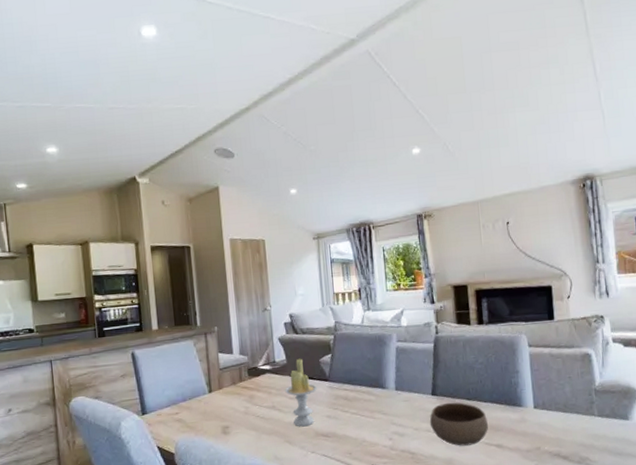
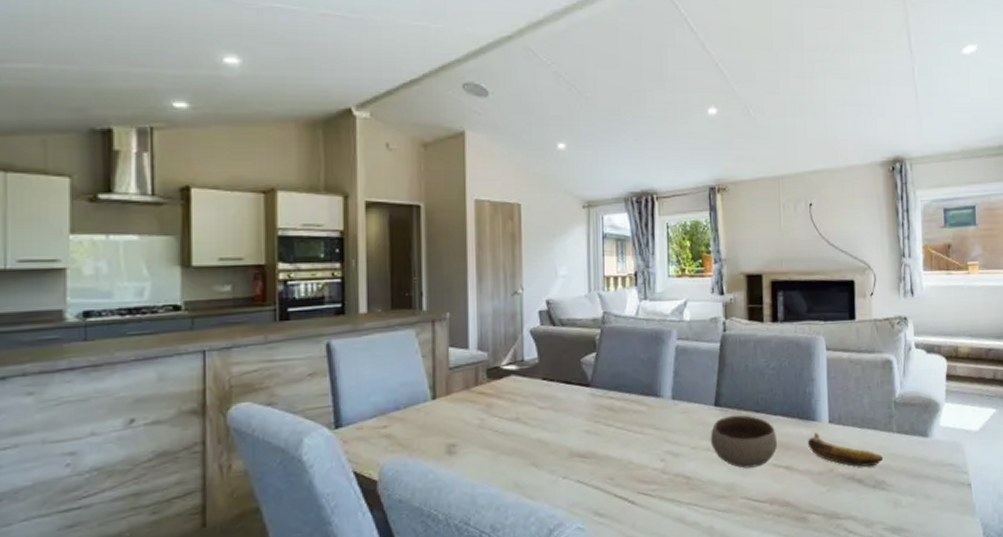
candle: present [285,358,317,427] -> none [534,356,575,445]
banana: none [516,416,587,446] -> present [808,433,884,467]

